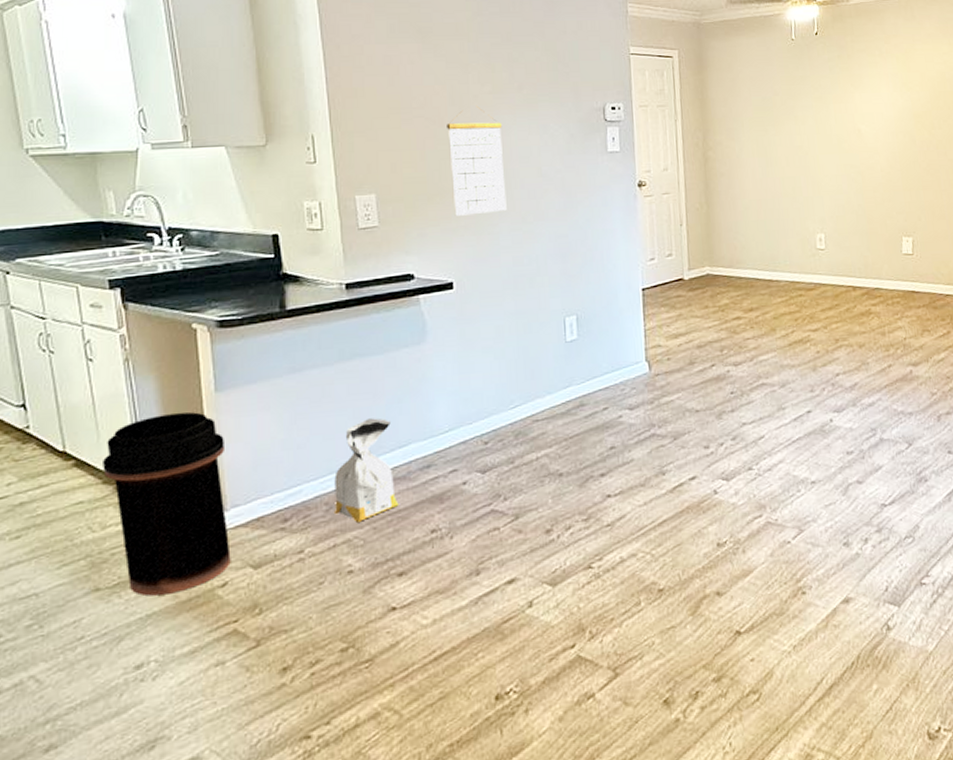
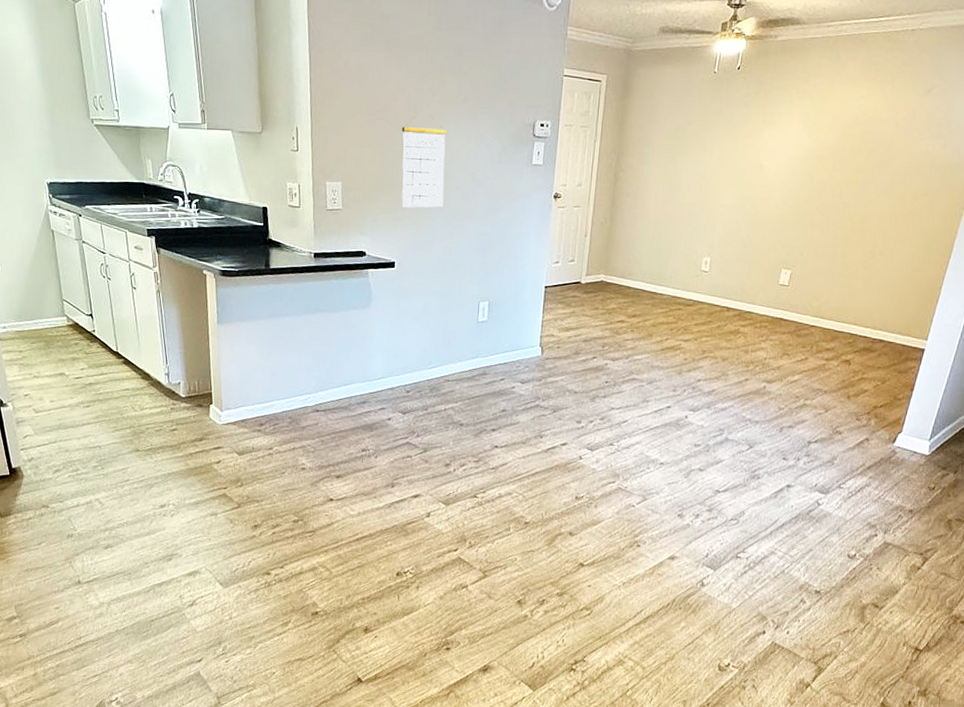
trash can: present [103,411,231,596] -> none [142,335,224,462]
bag: present [333,418,399,522] -> none [294,360,341,435]

